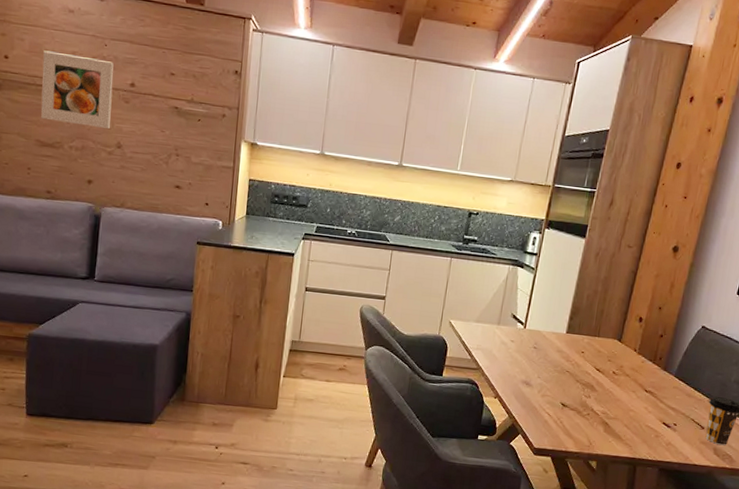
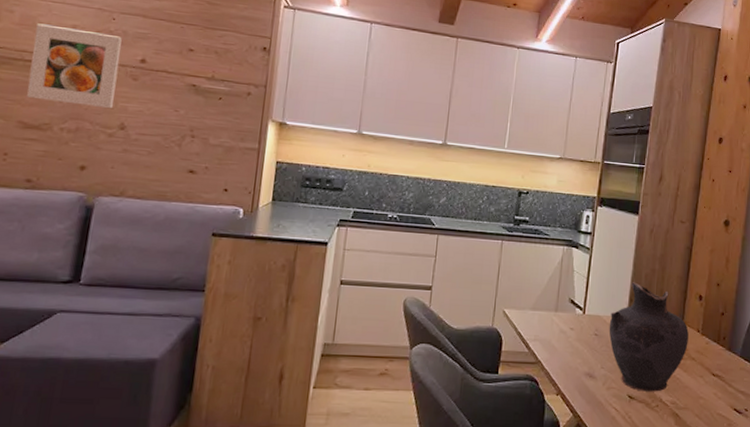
vase: none [547,301,626,402] -> present [609,282,689,392]

